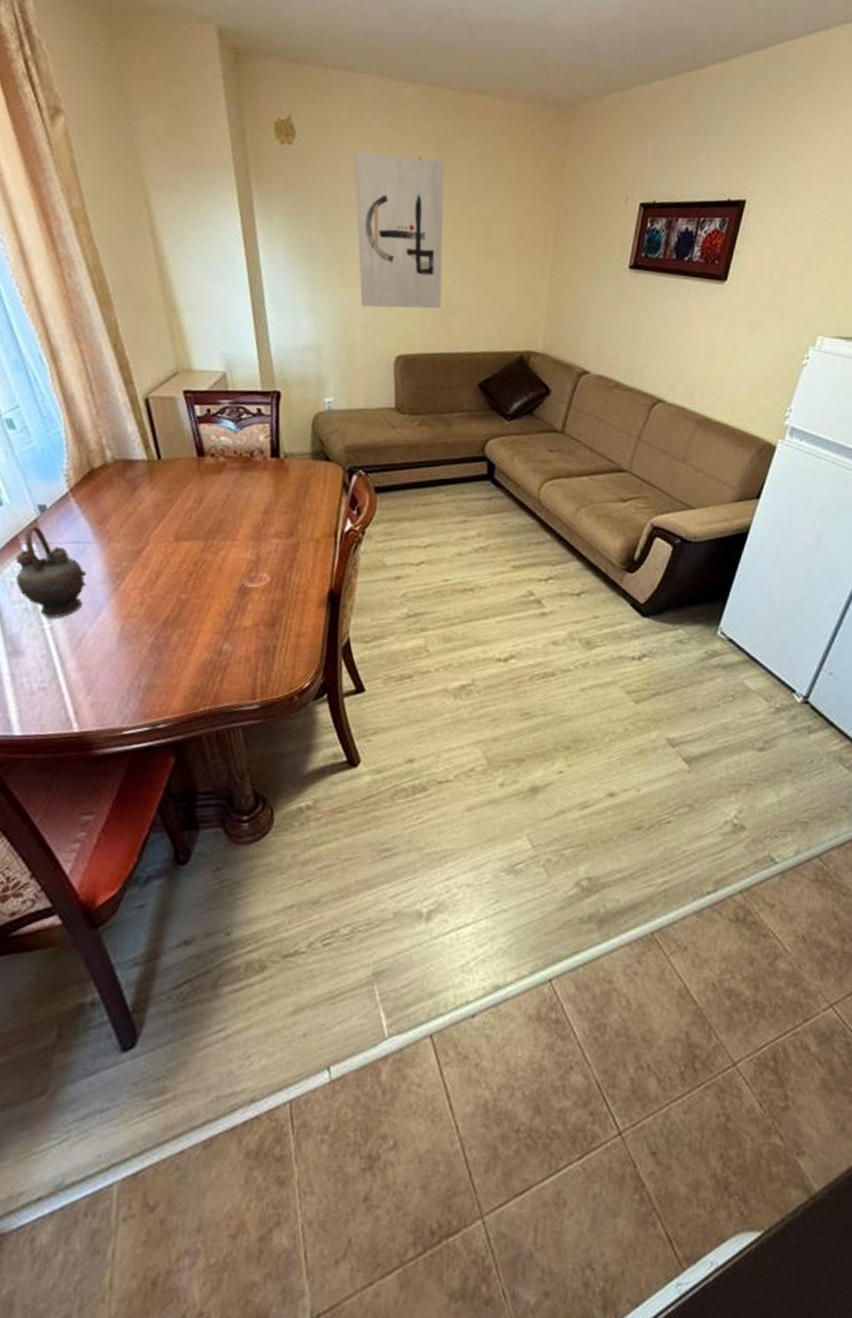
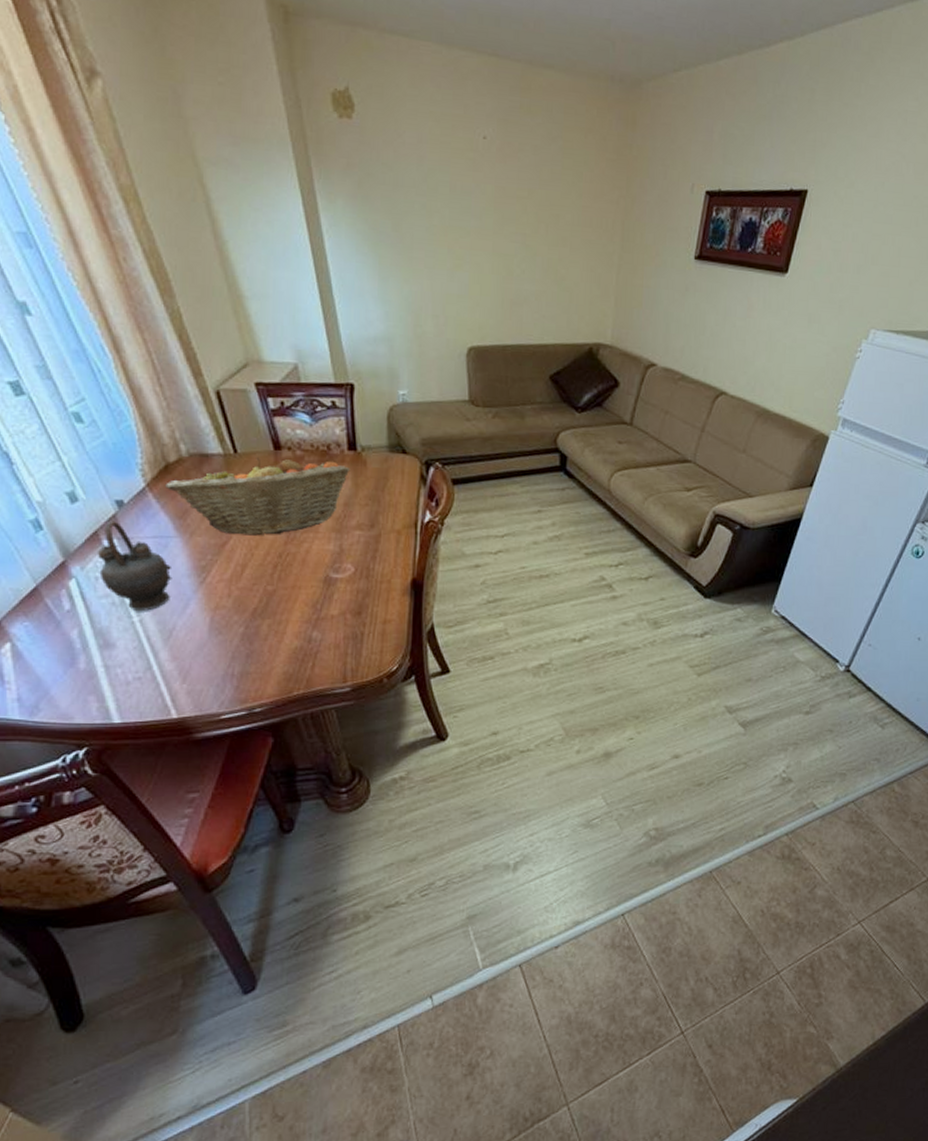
fruit basket: none [88,464,272,543] -> present [165,458,351,536]
wall art: present [354,151,444,309] -> none [417,128,512,299]

